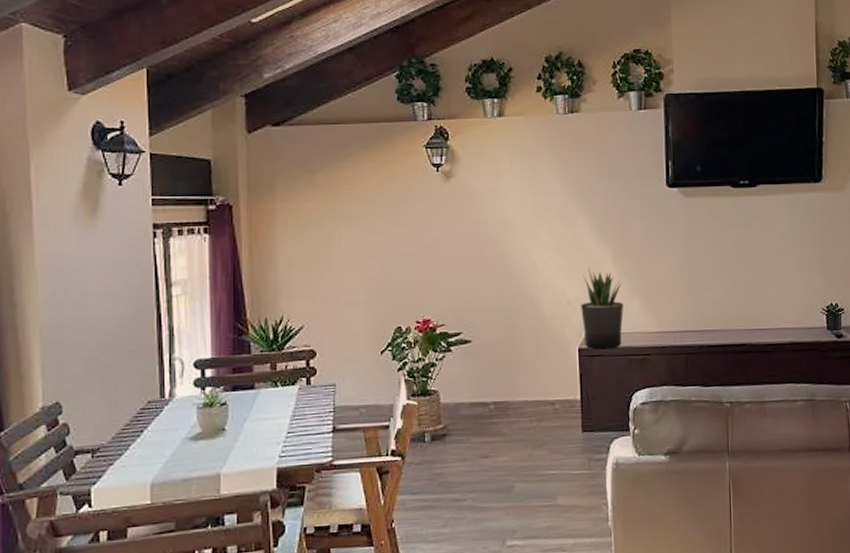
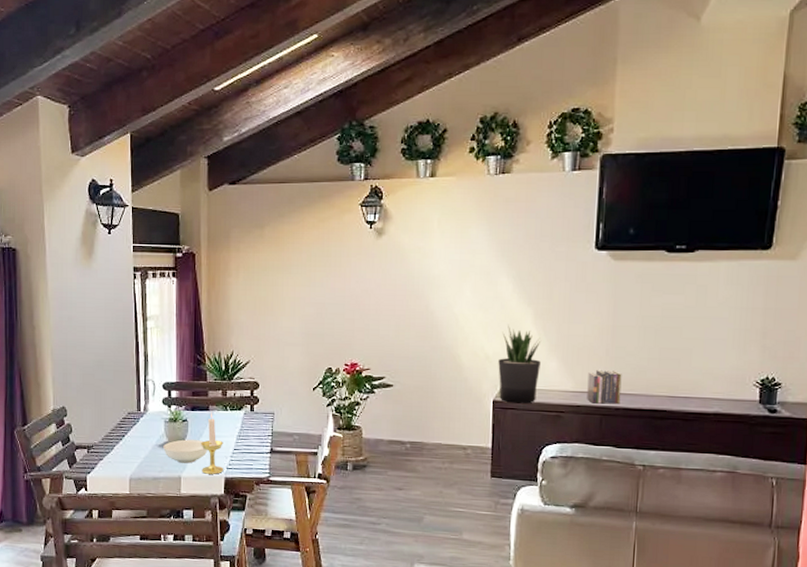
bowl: none [196,426,254,457] -> present [163,439,208,464]
candlestick: none [245,390,276,467] -> present [201,412,224,474]
books: none [670,308,703,343] -> present [587,370,622,405]

